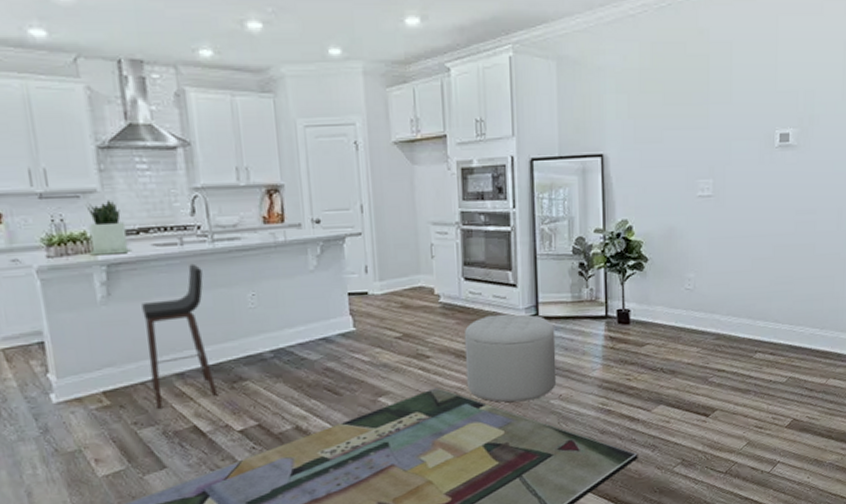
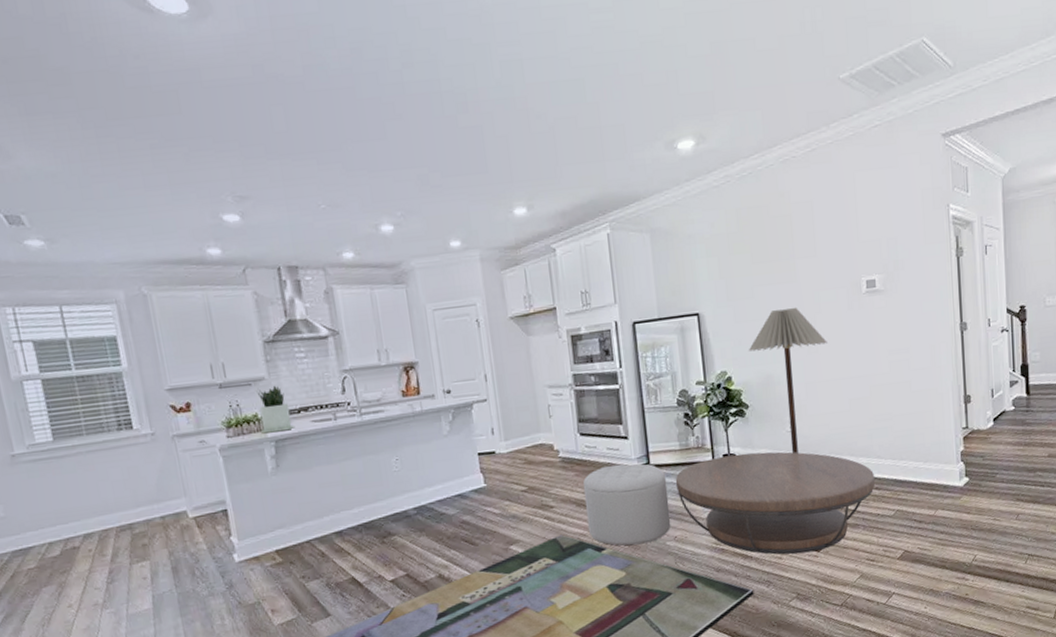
bar stool: present [141,263,218,409] -> none [304,435,372,563]
coffee table: none [564,309,770,419] -> present [675,451,875,555]
floor lamp: none [653,156,735,313] -> present [749,307,827,454]

